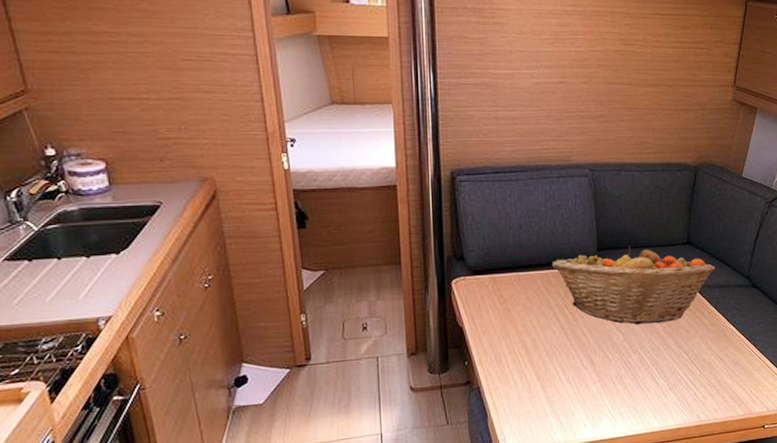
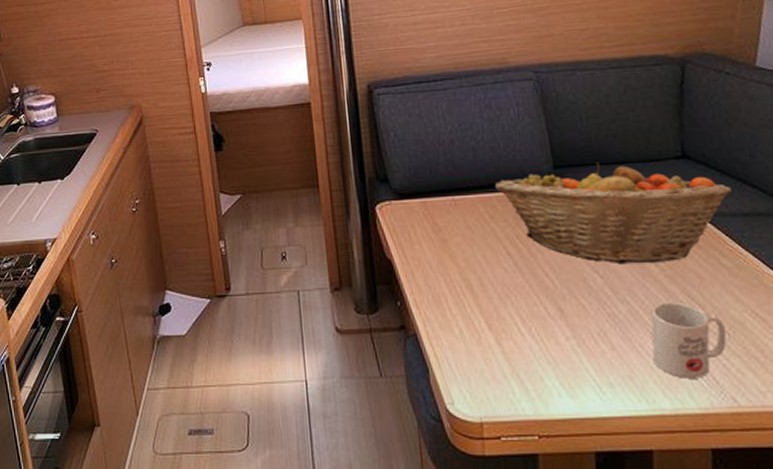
mug: none [651,350,700,405] -> present [651,301,727,378]

